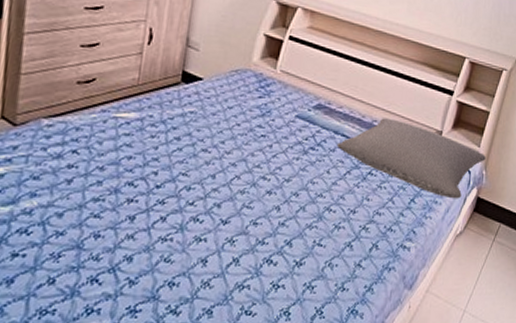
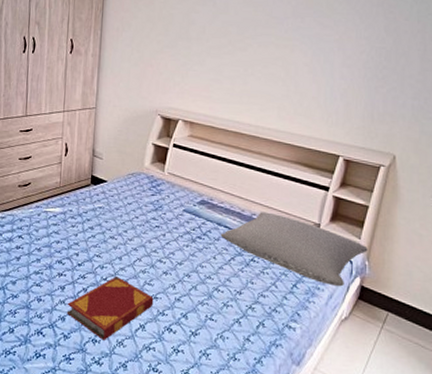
hardback book: none [135,200,253,282] -> present [66,277,154,340]

